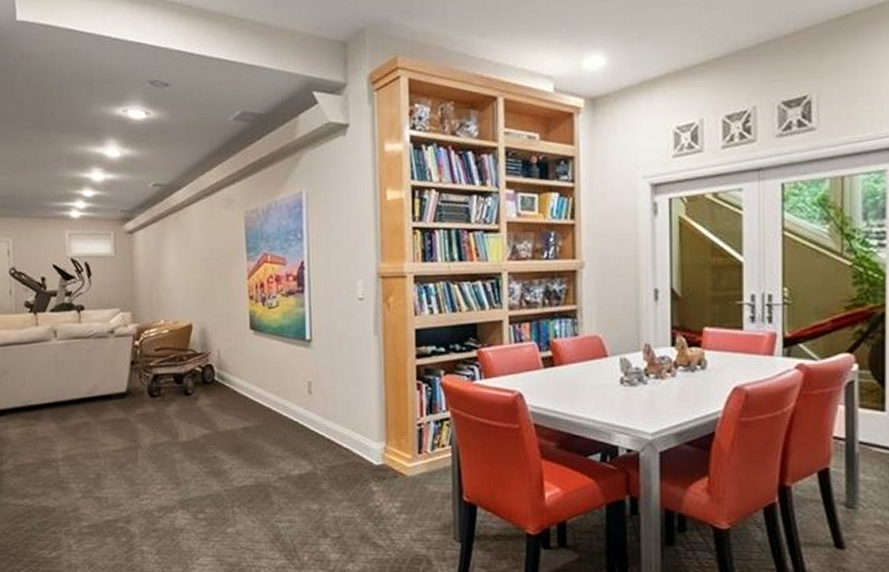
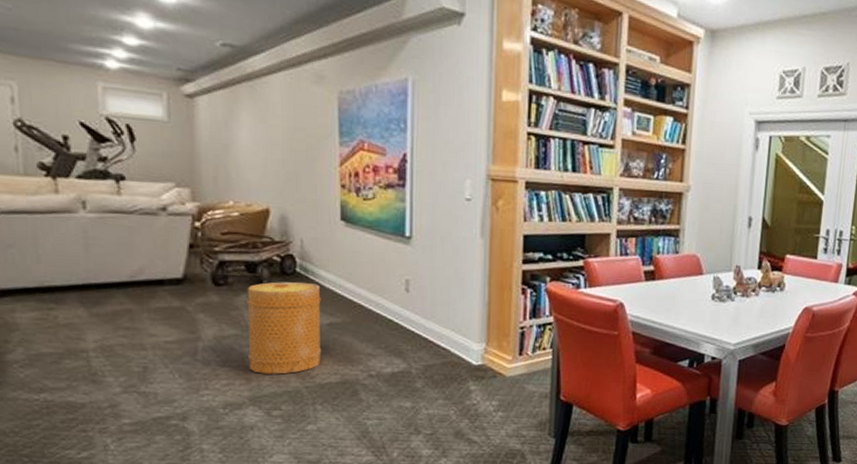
basket: none [175,390,238,478] -> present [247,282,322,374]

